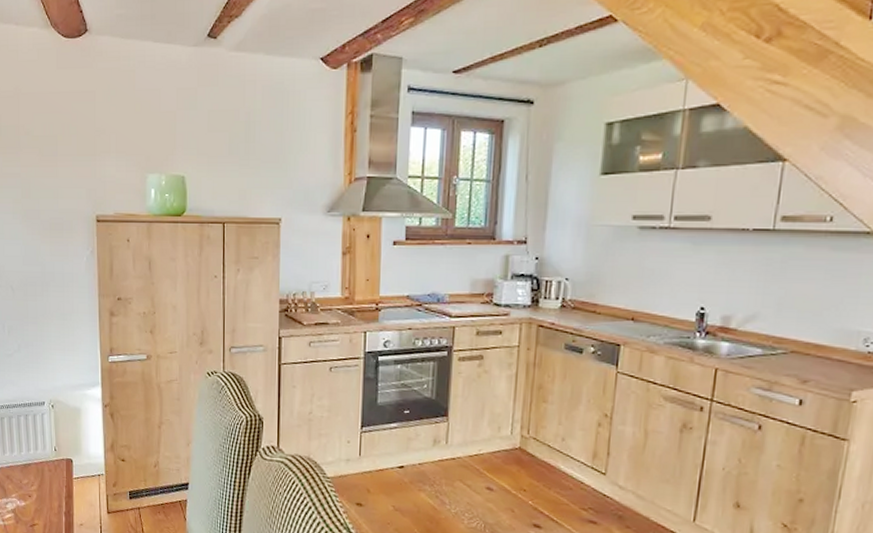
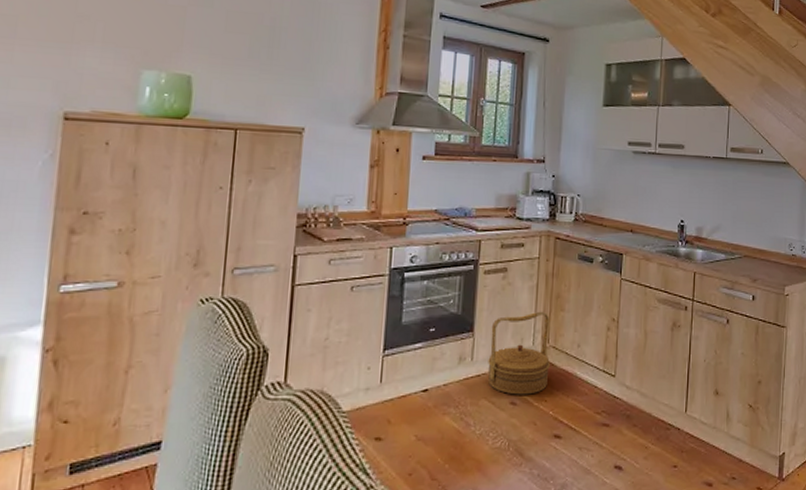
woven basket: none [463,401,531,483] -> present [488,311,551,395]

